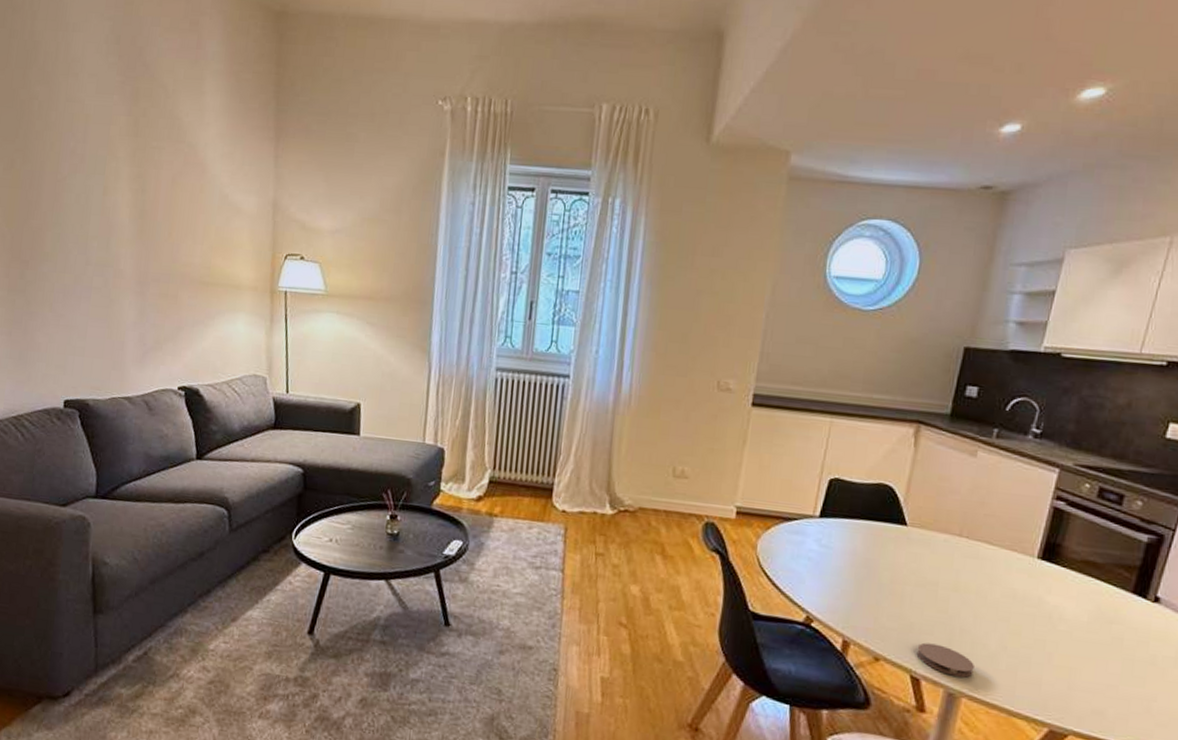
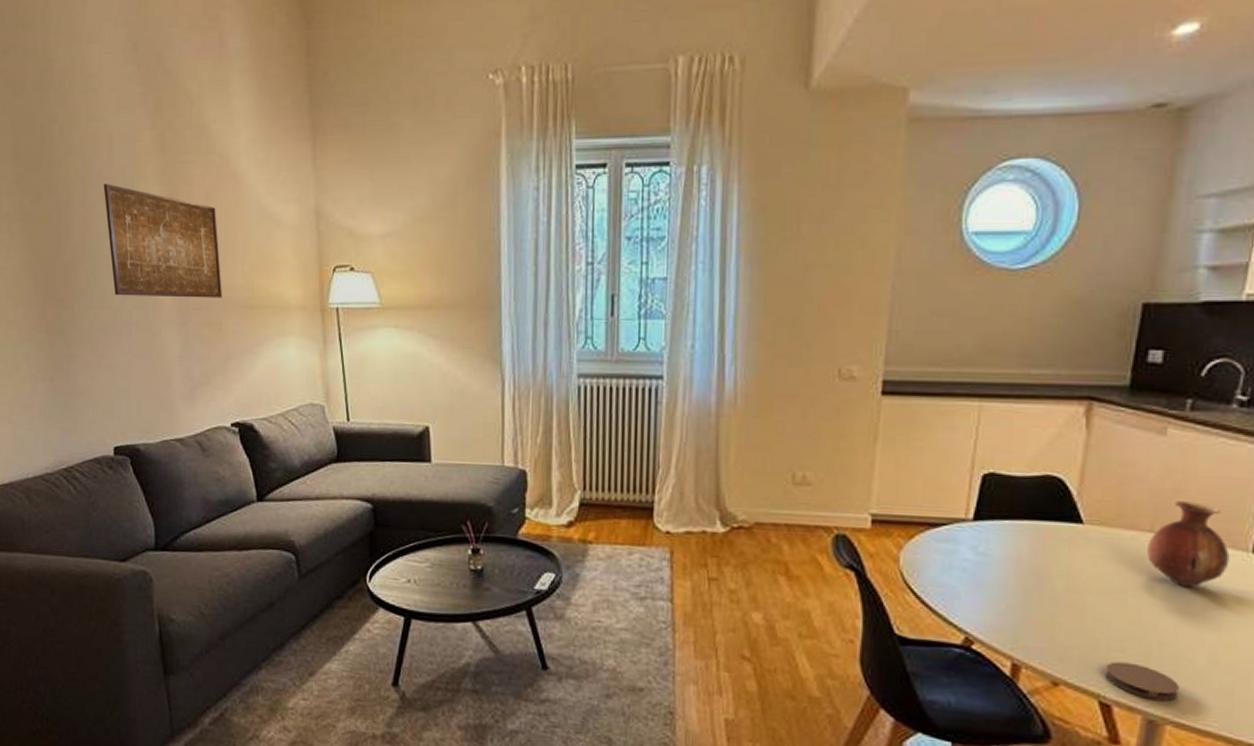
wall art: none [76,160,181,273] -> present [103,184,222,298]
vase: none [956,512,1020,584] -> present [1147,501,1230,588]

